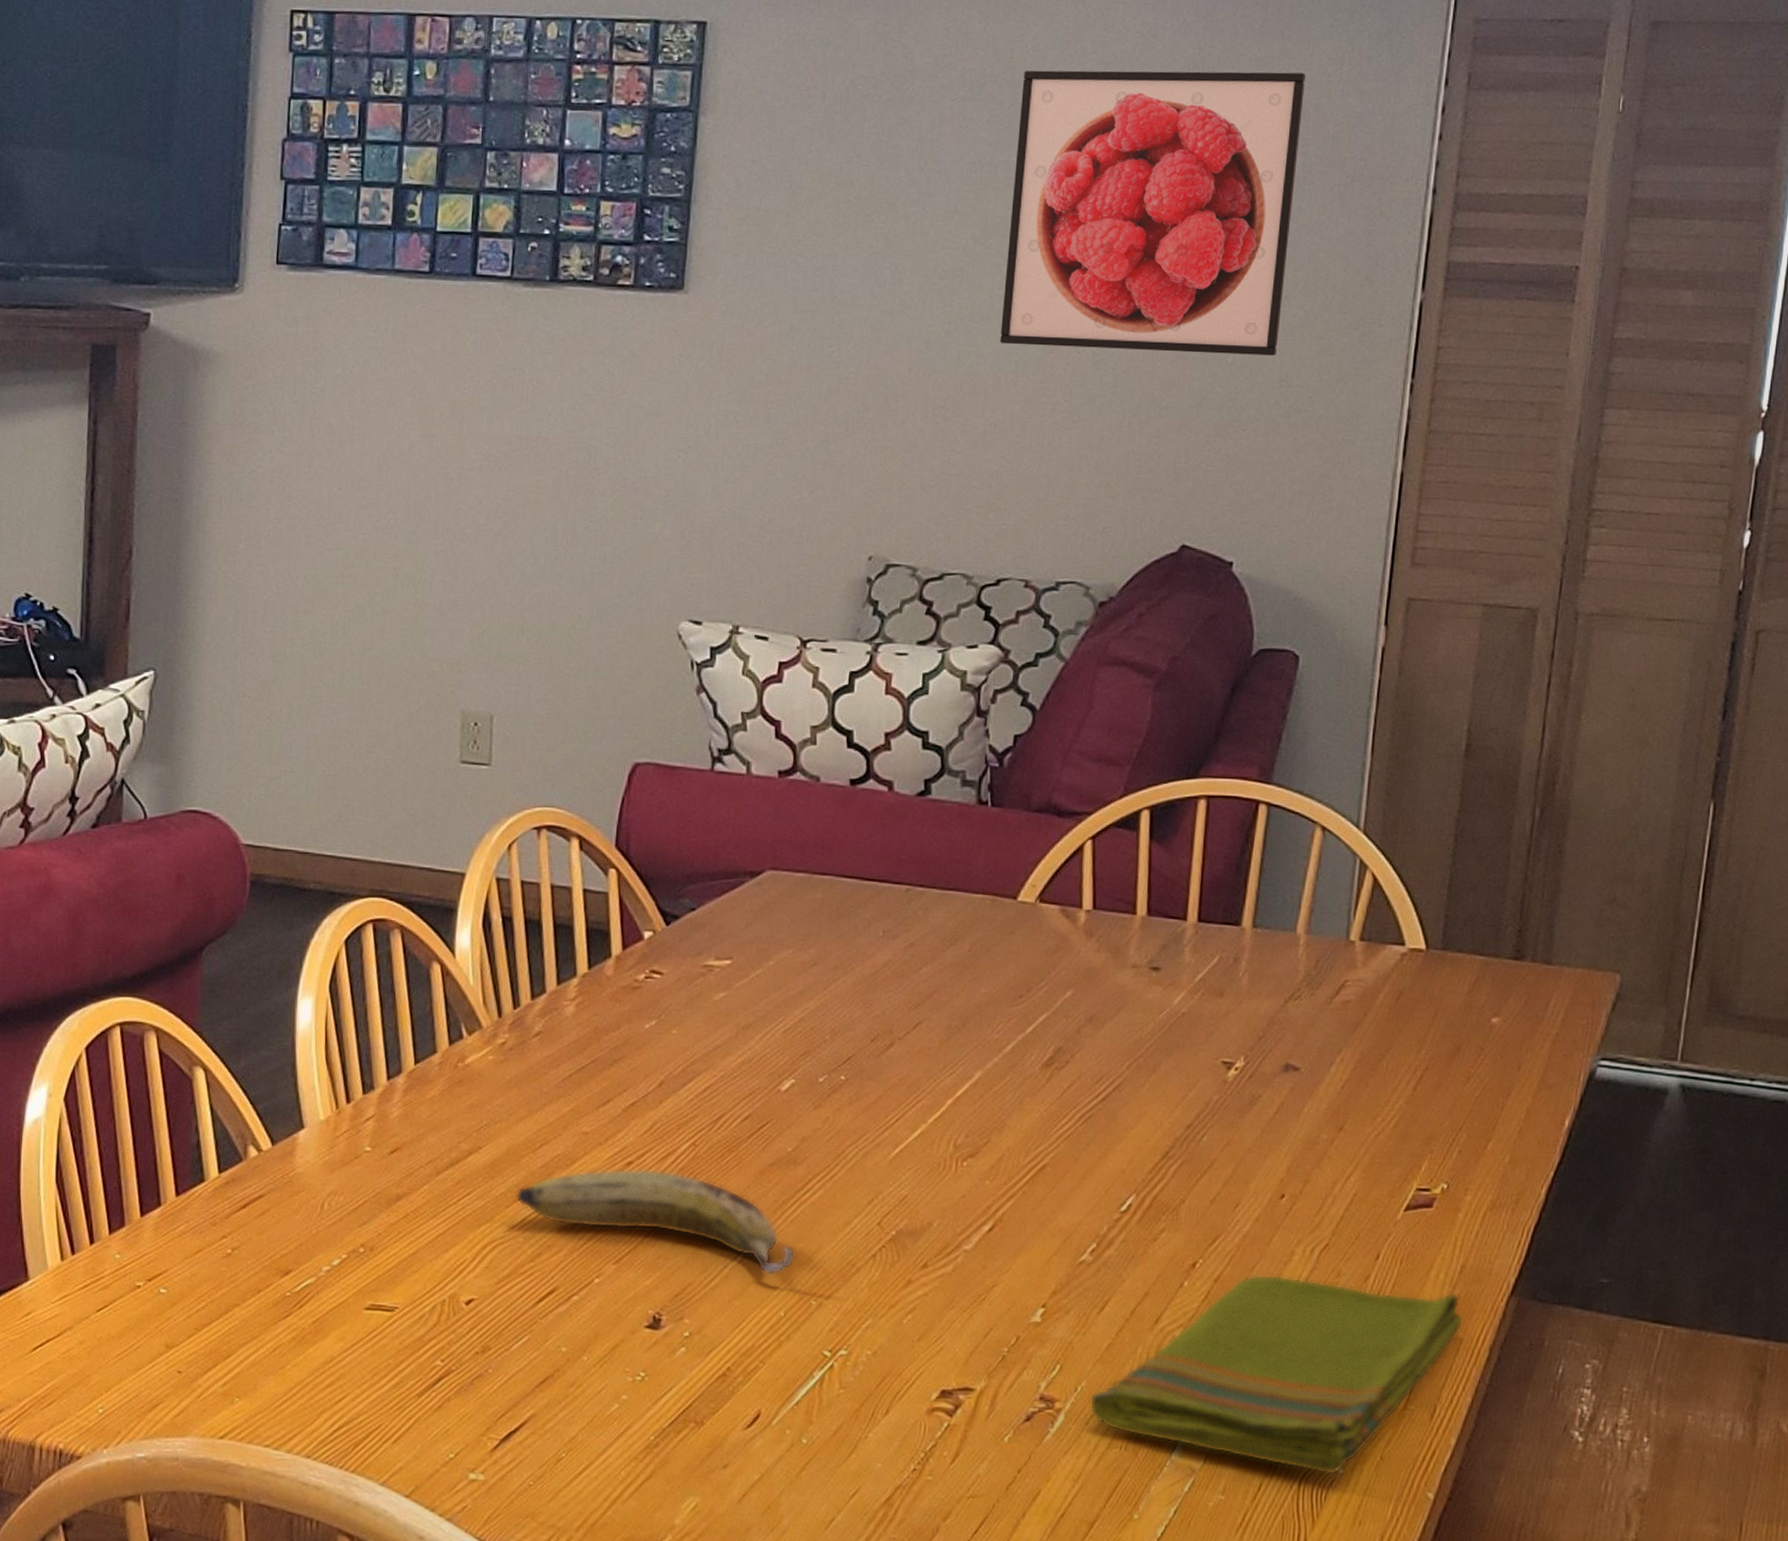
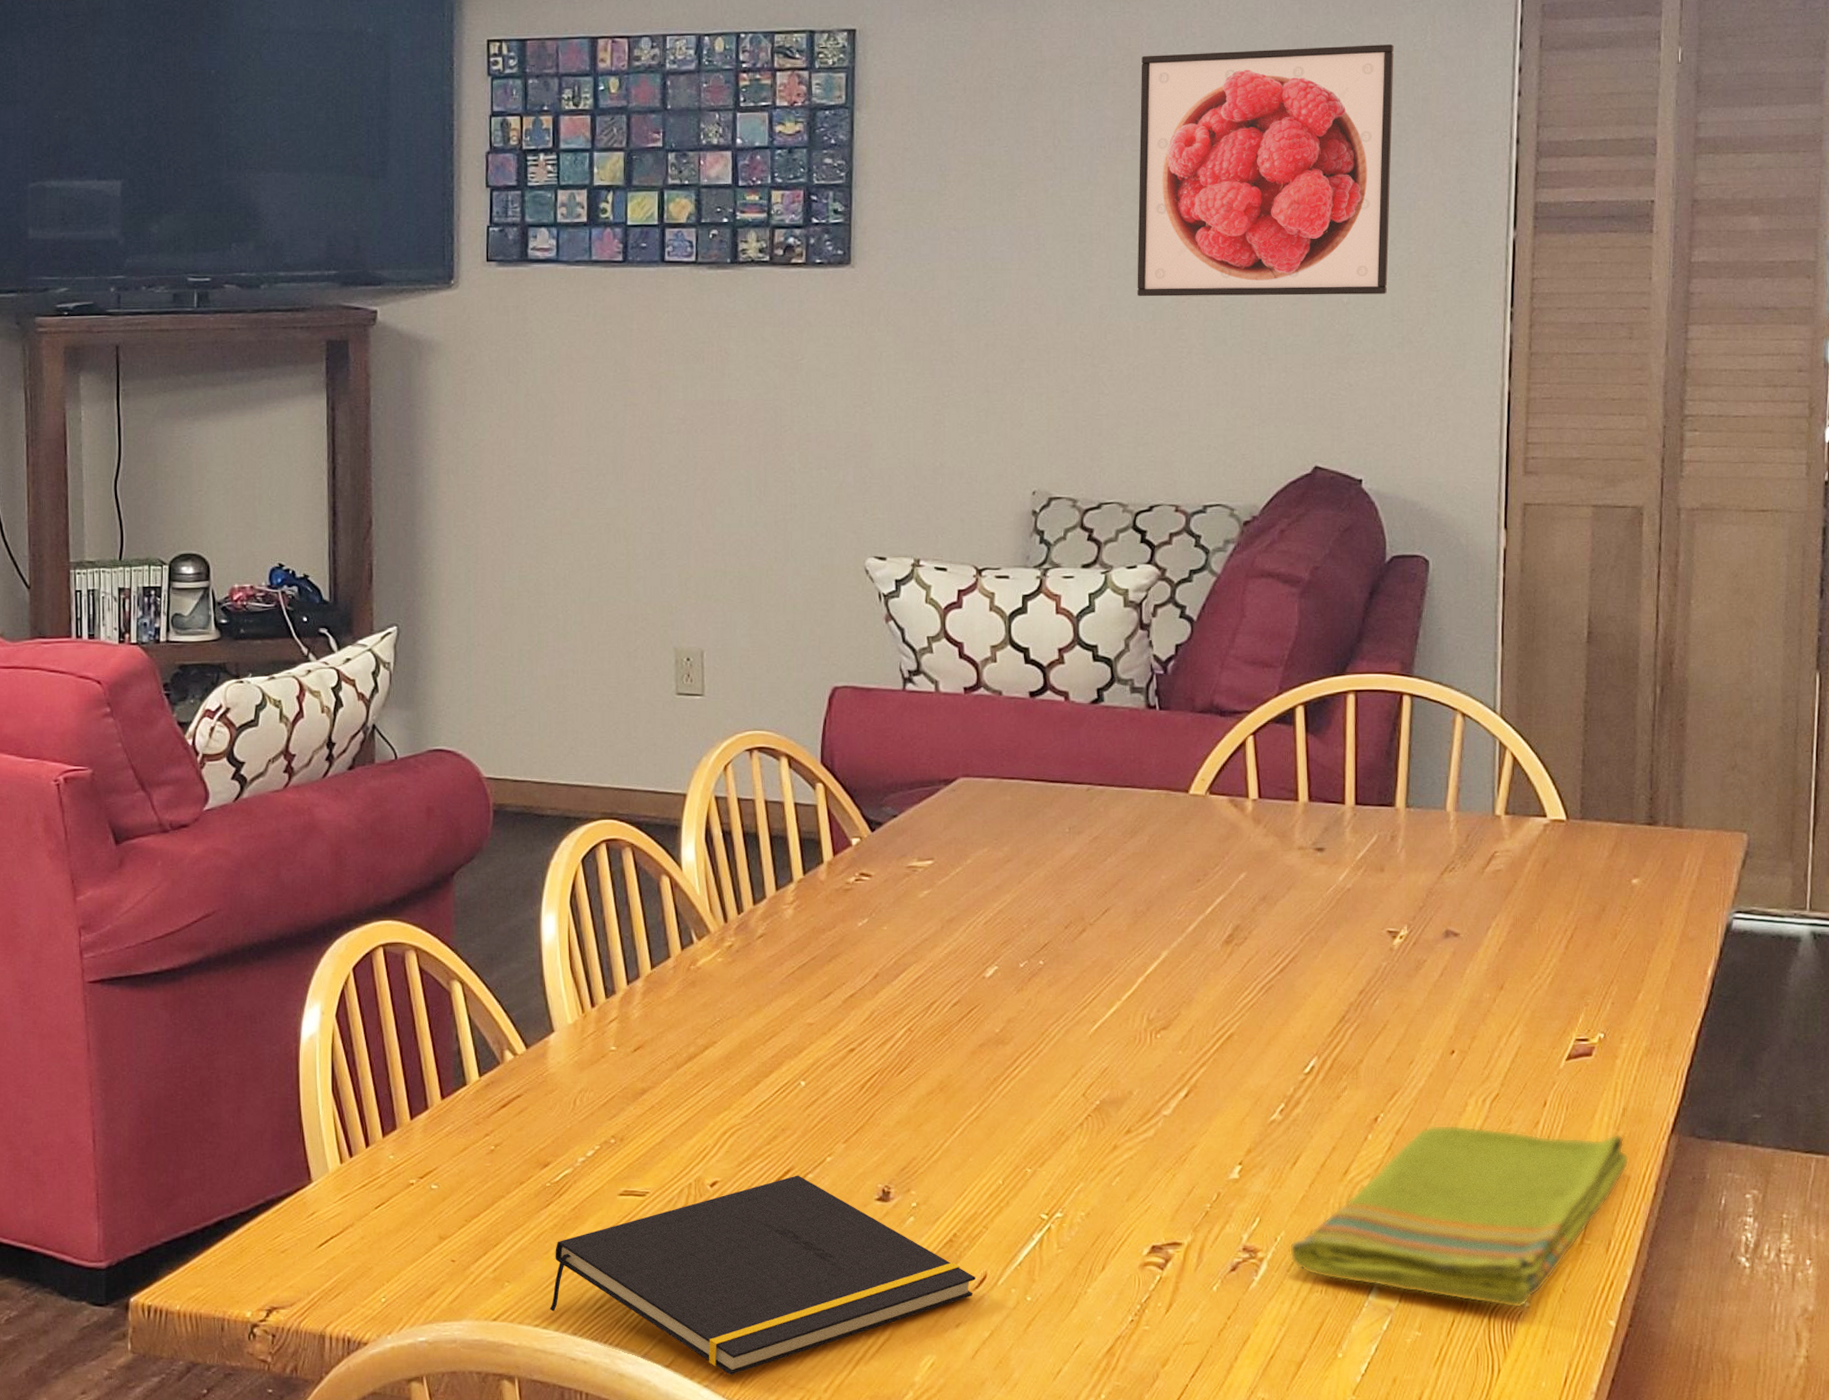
notepad: none [282,1296,748,1509] -> present [549,1175,976,1375]
fruit: present [515,1168,796,1275] -> none [750,1054,1010,1146]

